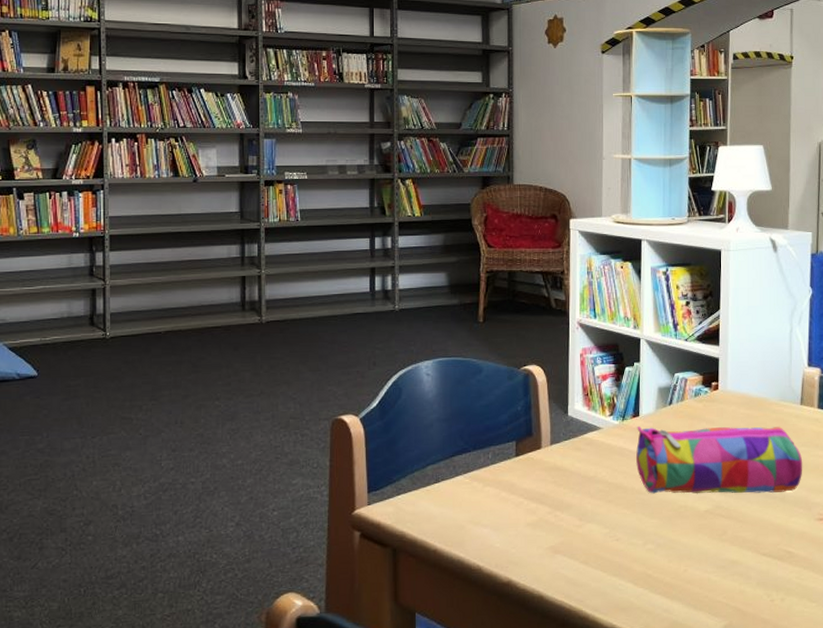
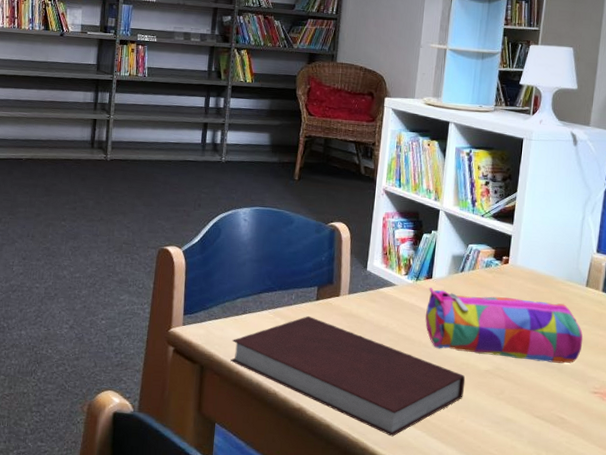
notebook: none [426,475,685,599] -> present [230,315,466,437]

